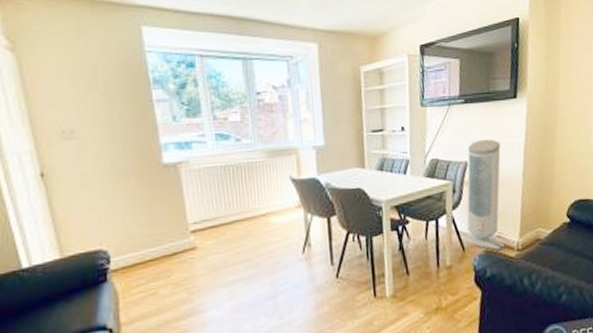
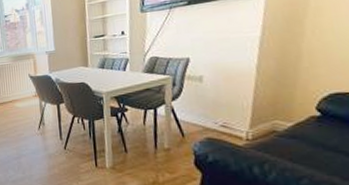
air purifier: present [460,139,506,250] -> none [179,36,232,138]

